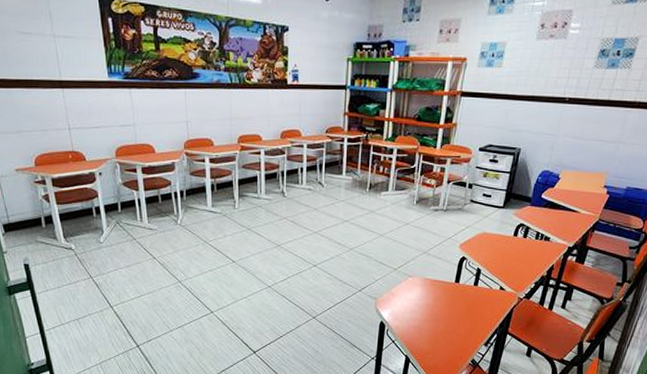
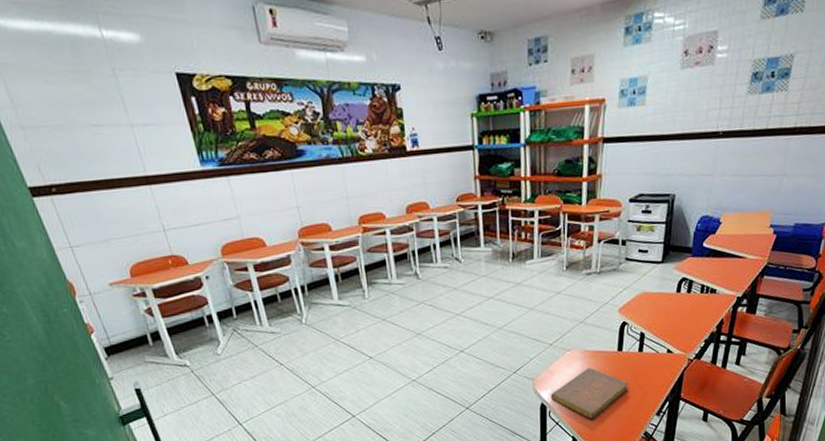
notebook: none [390,294,462,342] -> present [550,367,629,420]

